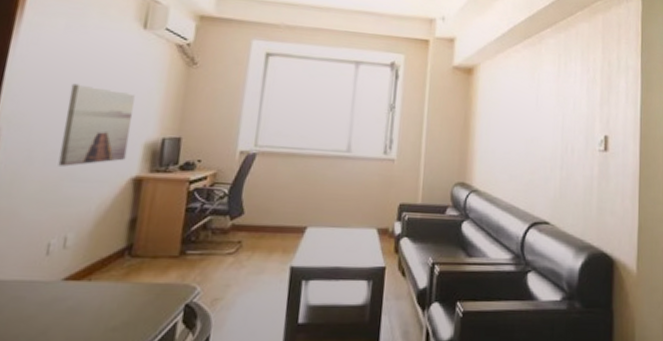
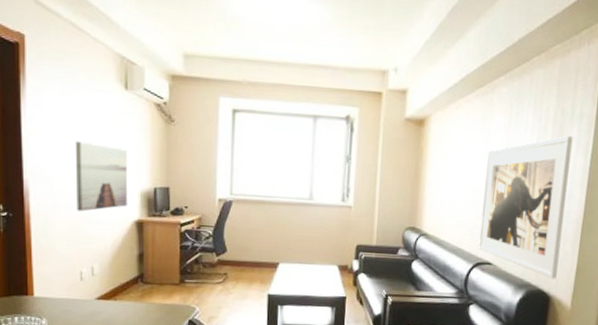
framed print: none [534,87,622,240] -> present [478,135,573,279]

